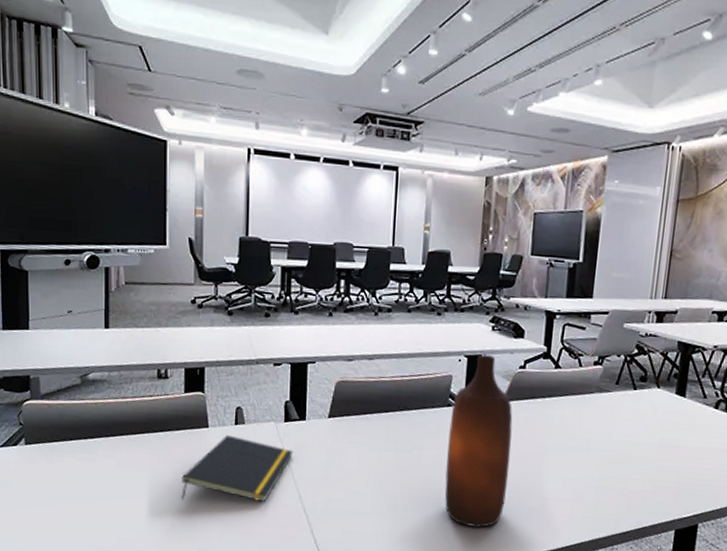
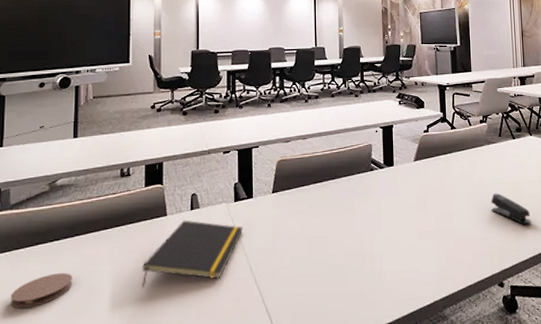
coaster: none [47,472,108,503] -> present [10,273,72,309]
bottle: present [445,354,513,527] -> none [374,124,427,274]
stapler: none [591,451,641,493] -> present [491,193,532,225]

